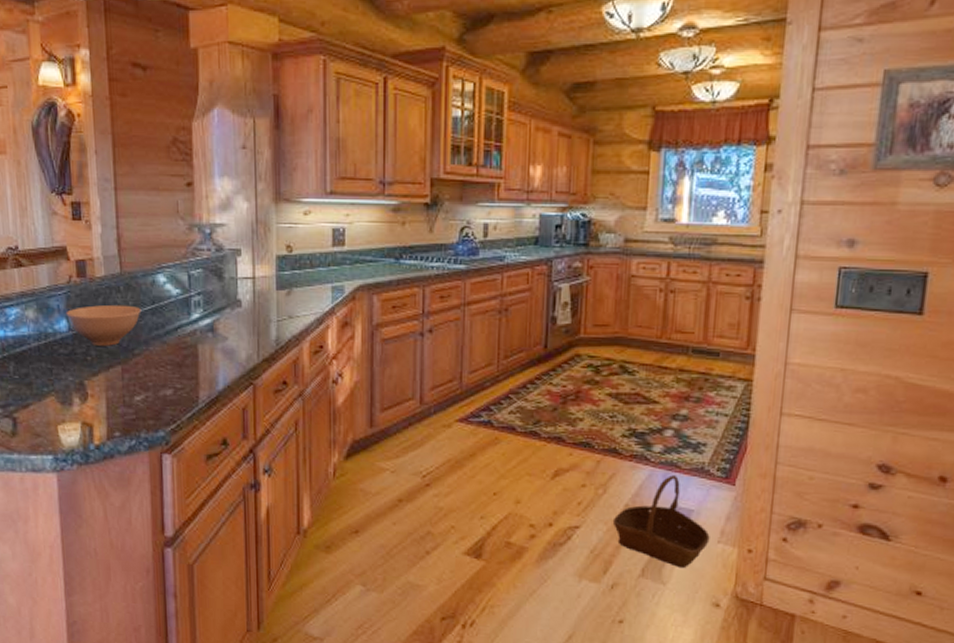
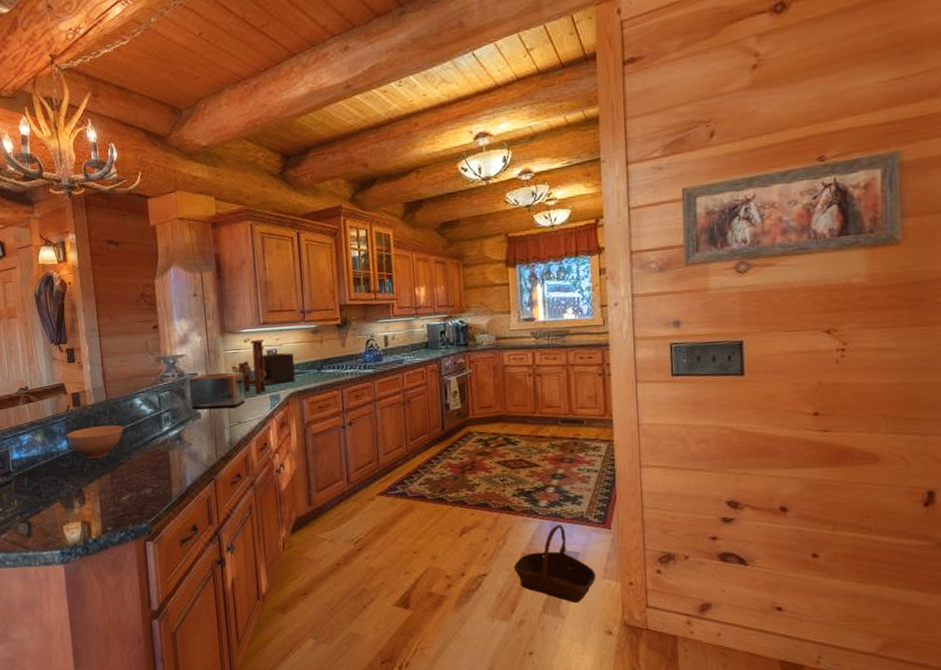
toaster: none [229,251,301,298] -> present [189,372,246,410]
paper towel holder: none [292,214,329,284] -> present [237,340,266,395]
coffee maker: none [306,233,366,274] -> present [249,353,296,386]

